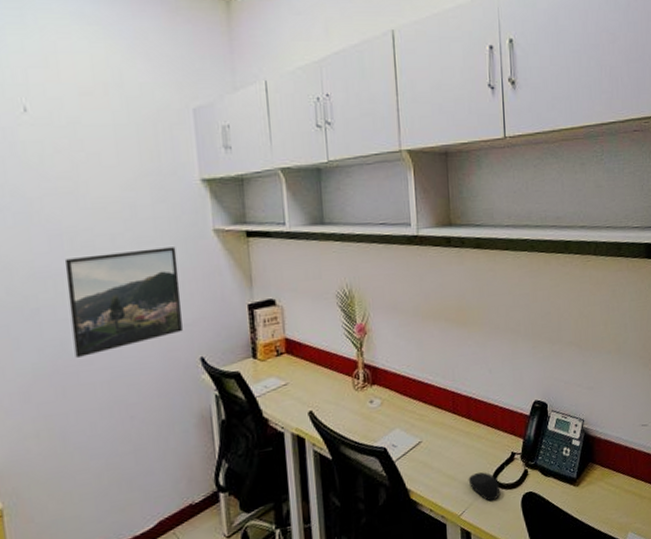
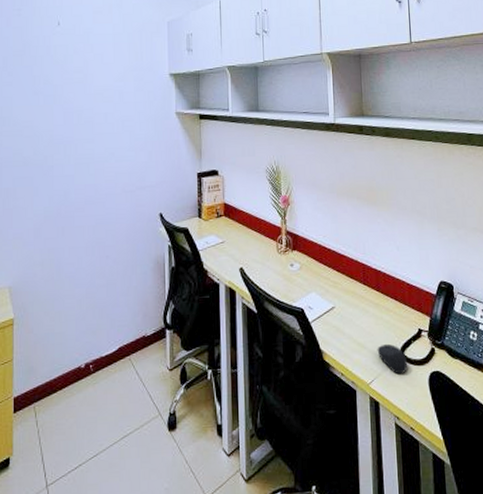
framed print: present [64,247,183,358] -> none [73,125,149,205]

